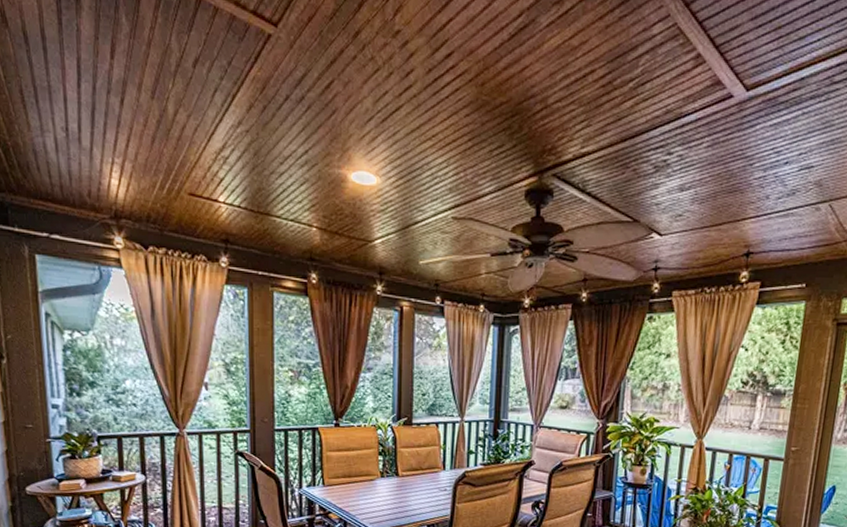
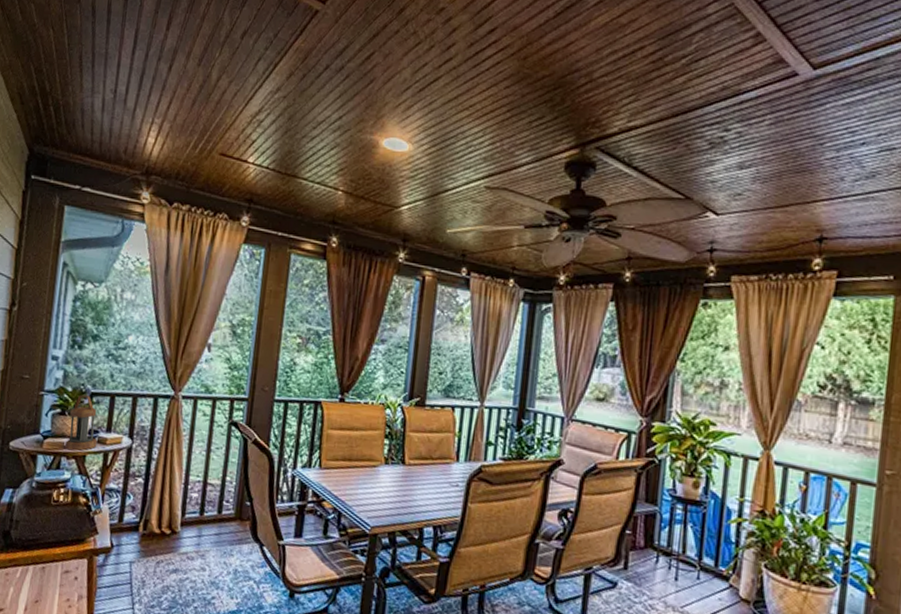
lantern: none [80,439,112,490] -> present [65,394,98,451]

